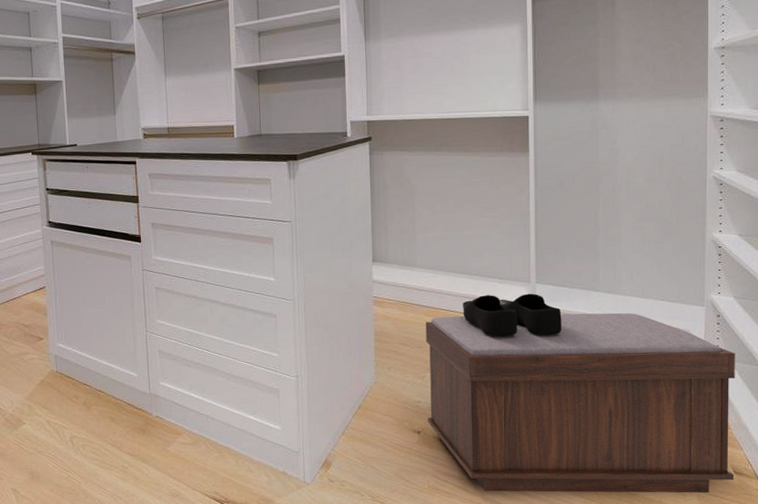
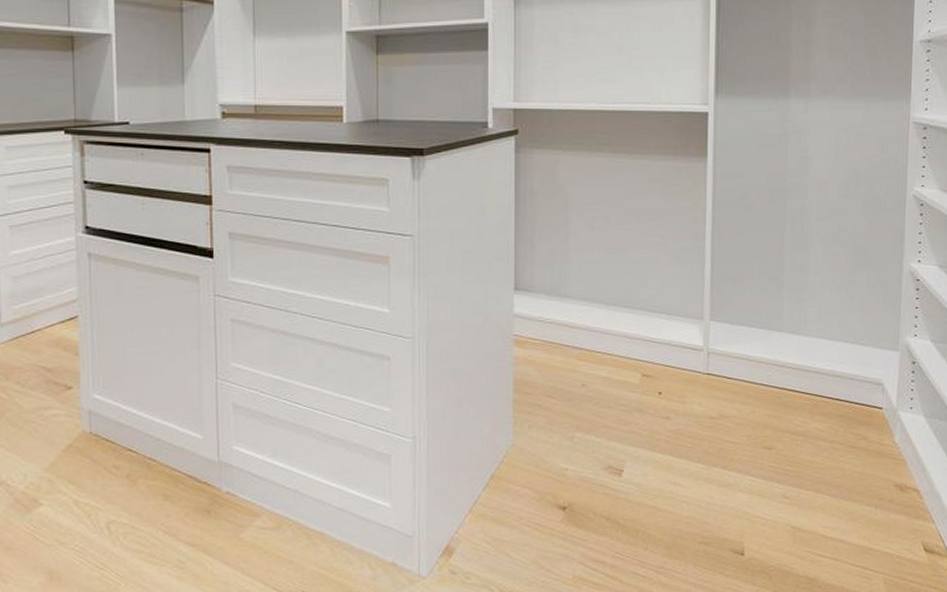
bench: present [425,312,735,494] -> none [576,358,930,582]
shoe: present [463,293,562,337] -> none [623,333,739,387]

